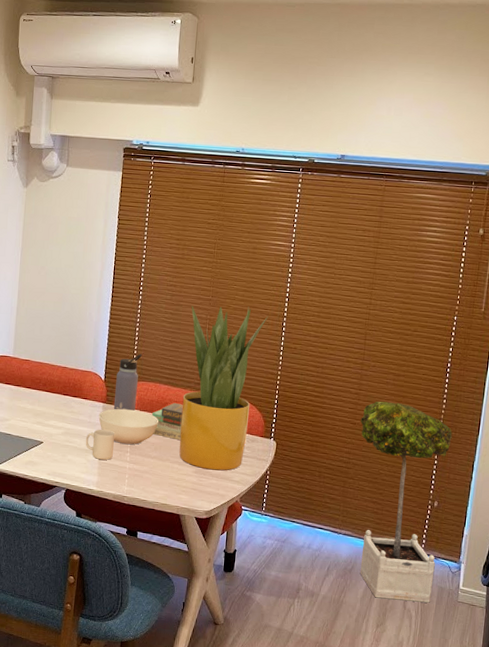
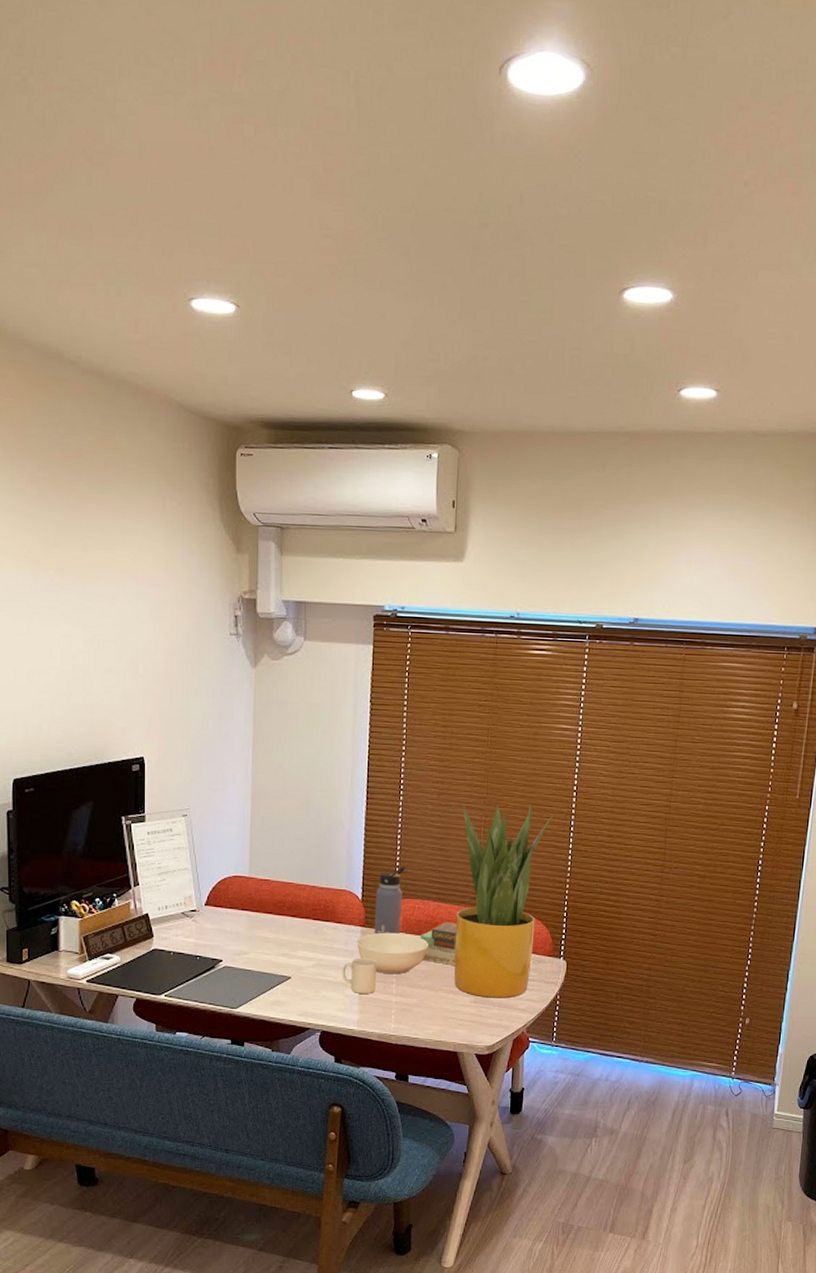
potted tree: present [360,401,453,603] -> none [662,907,765,1132]

